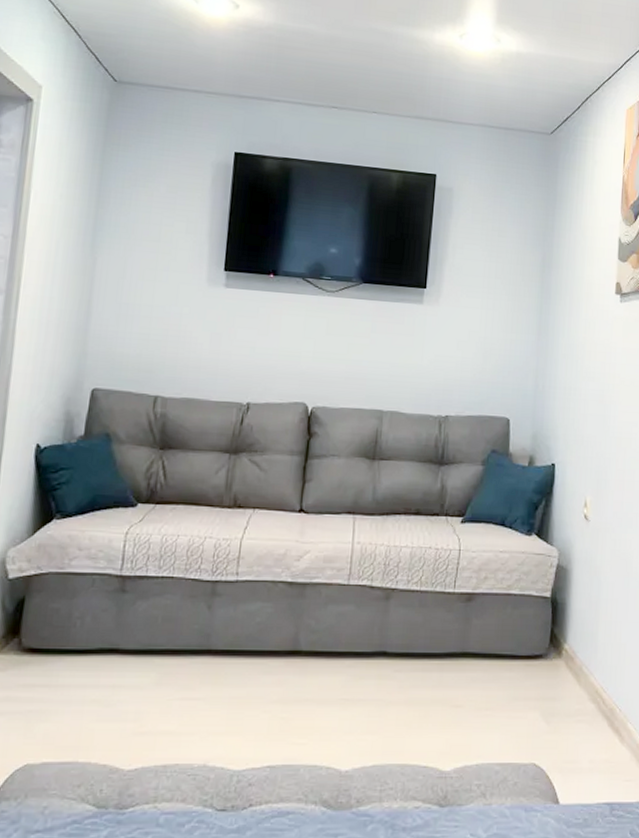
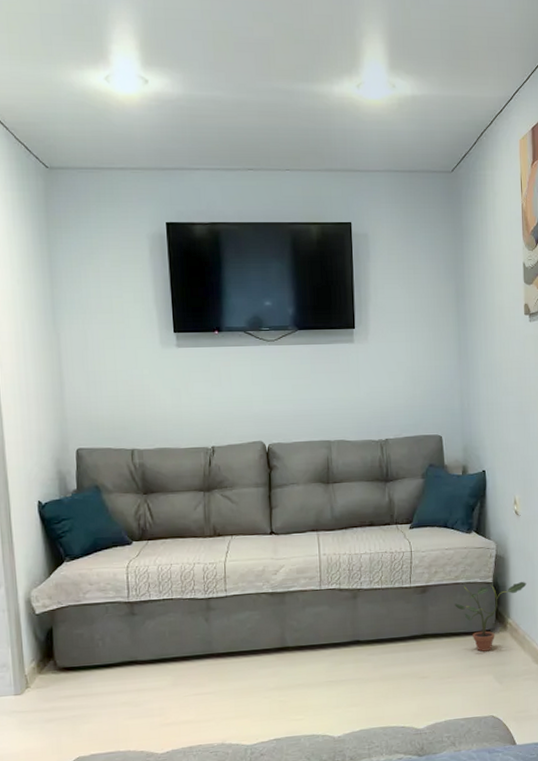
potted plant: none [503,599,590,681] -> present [454,581,527,652]

